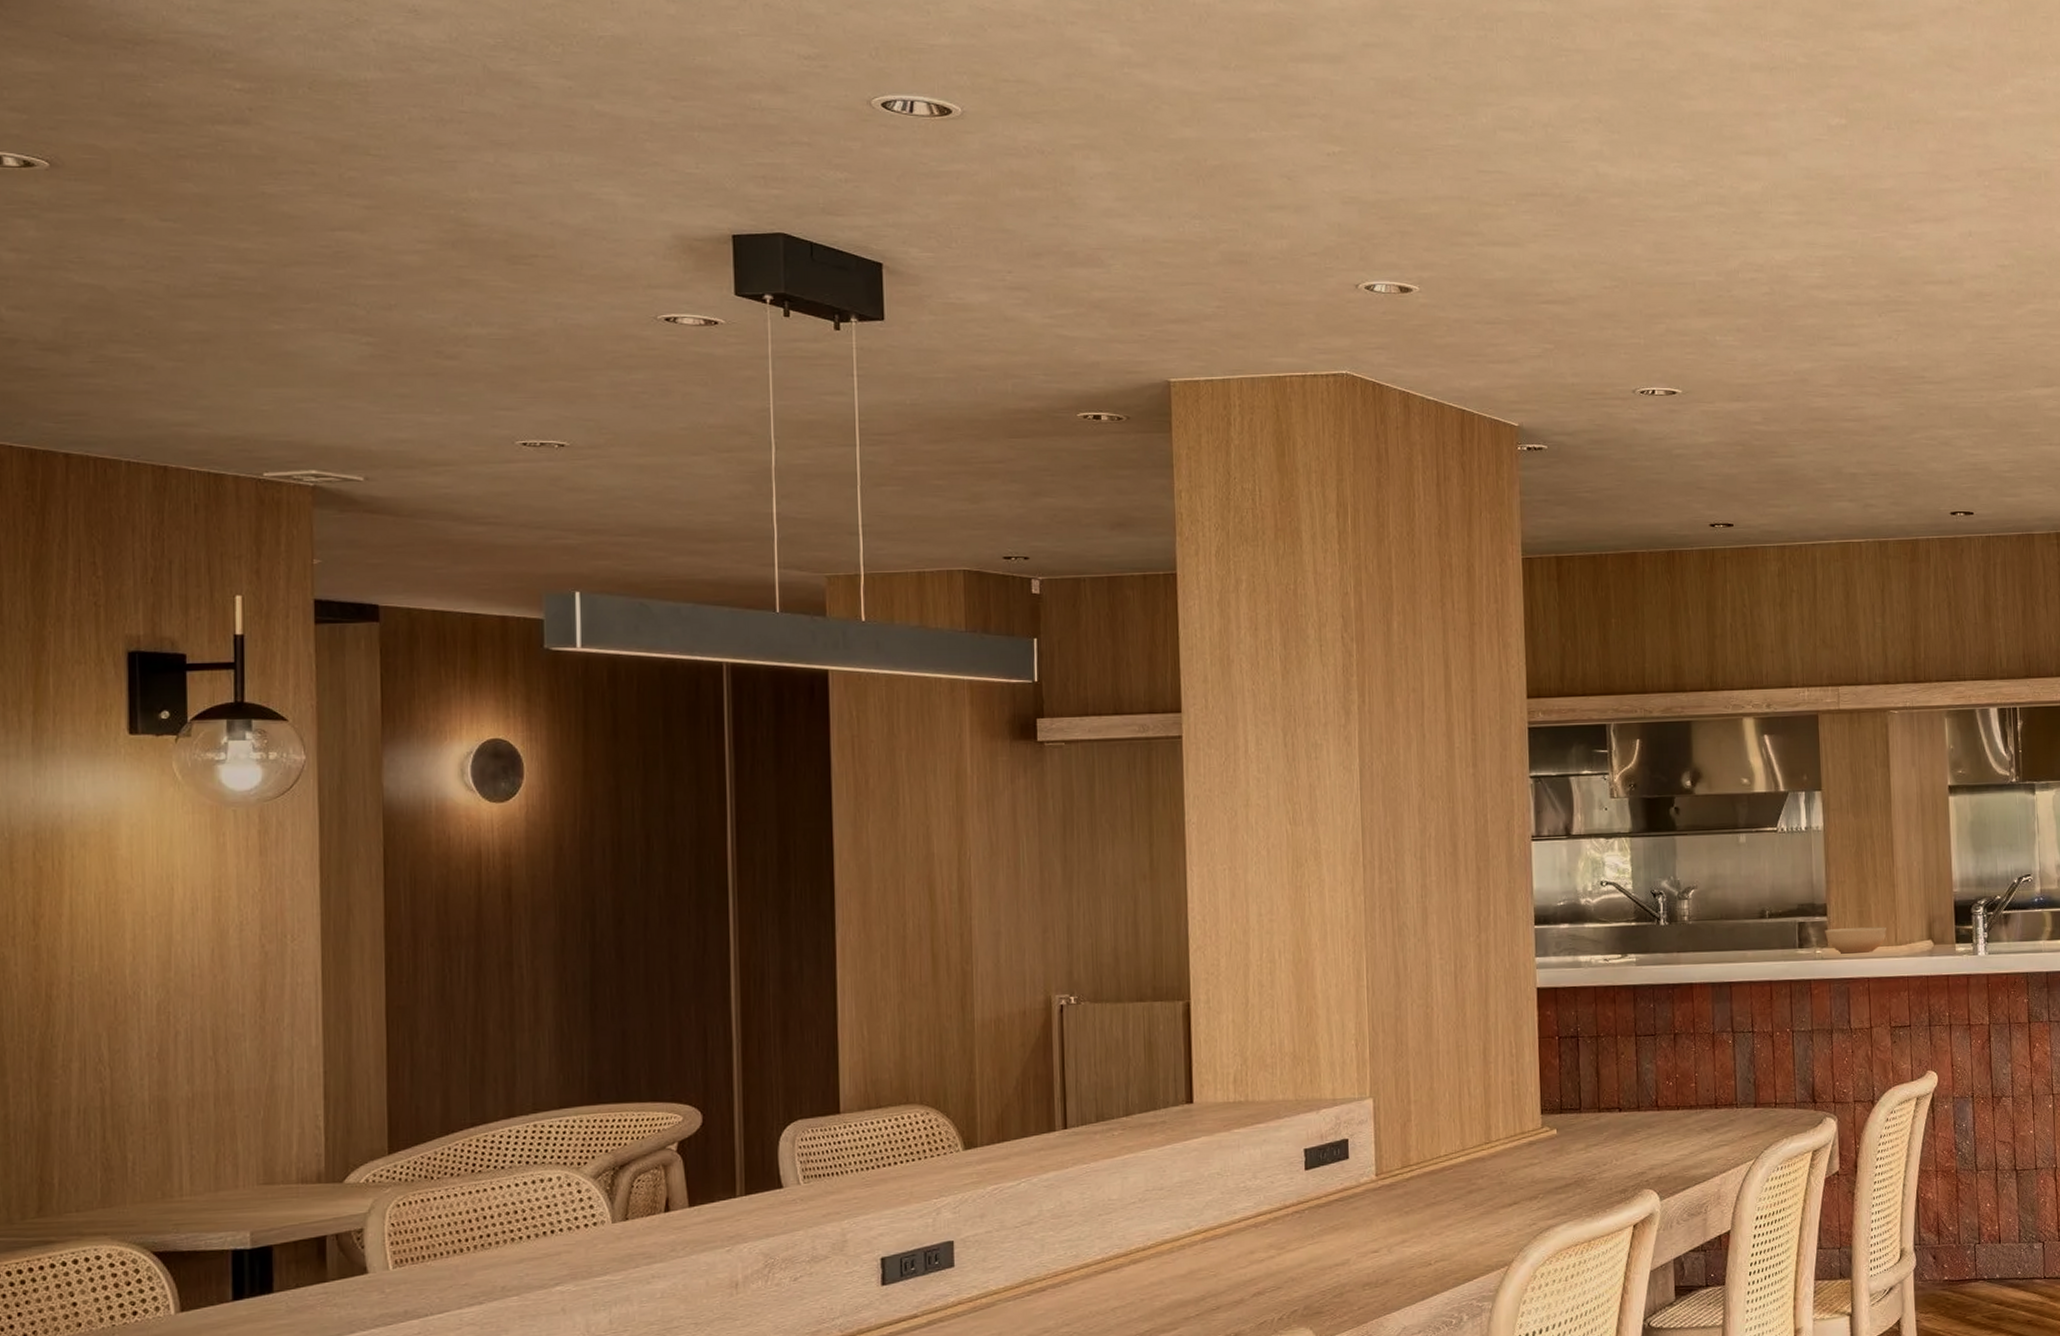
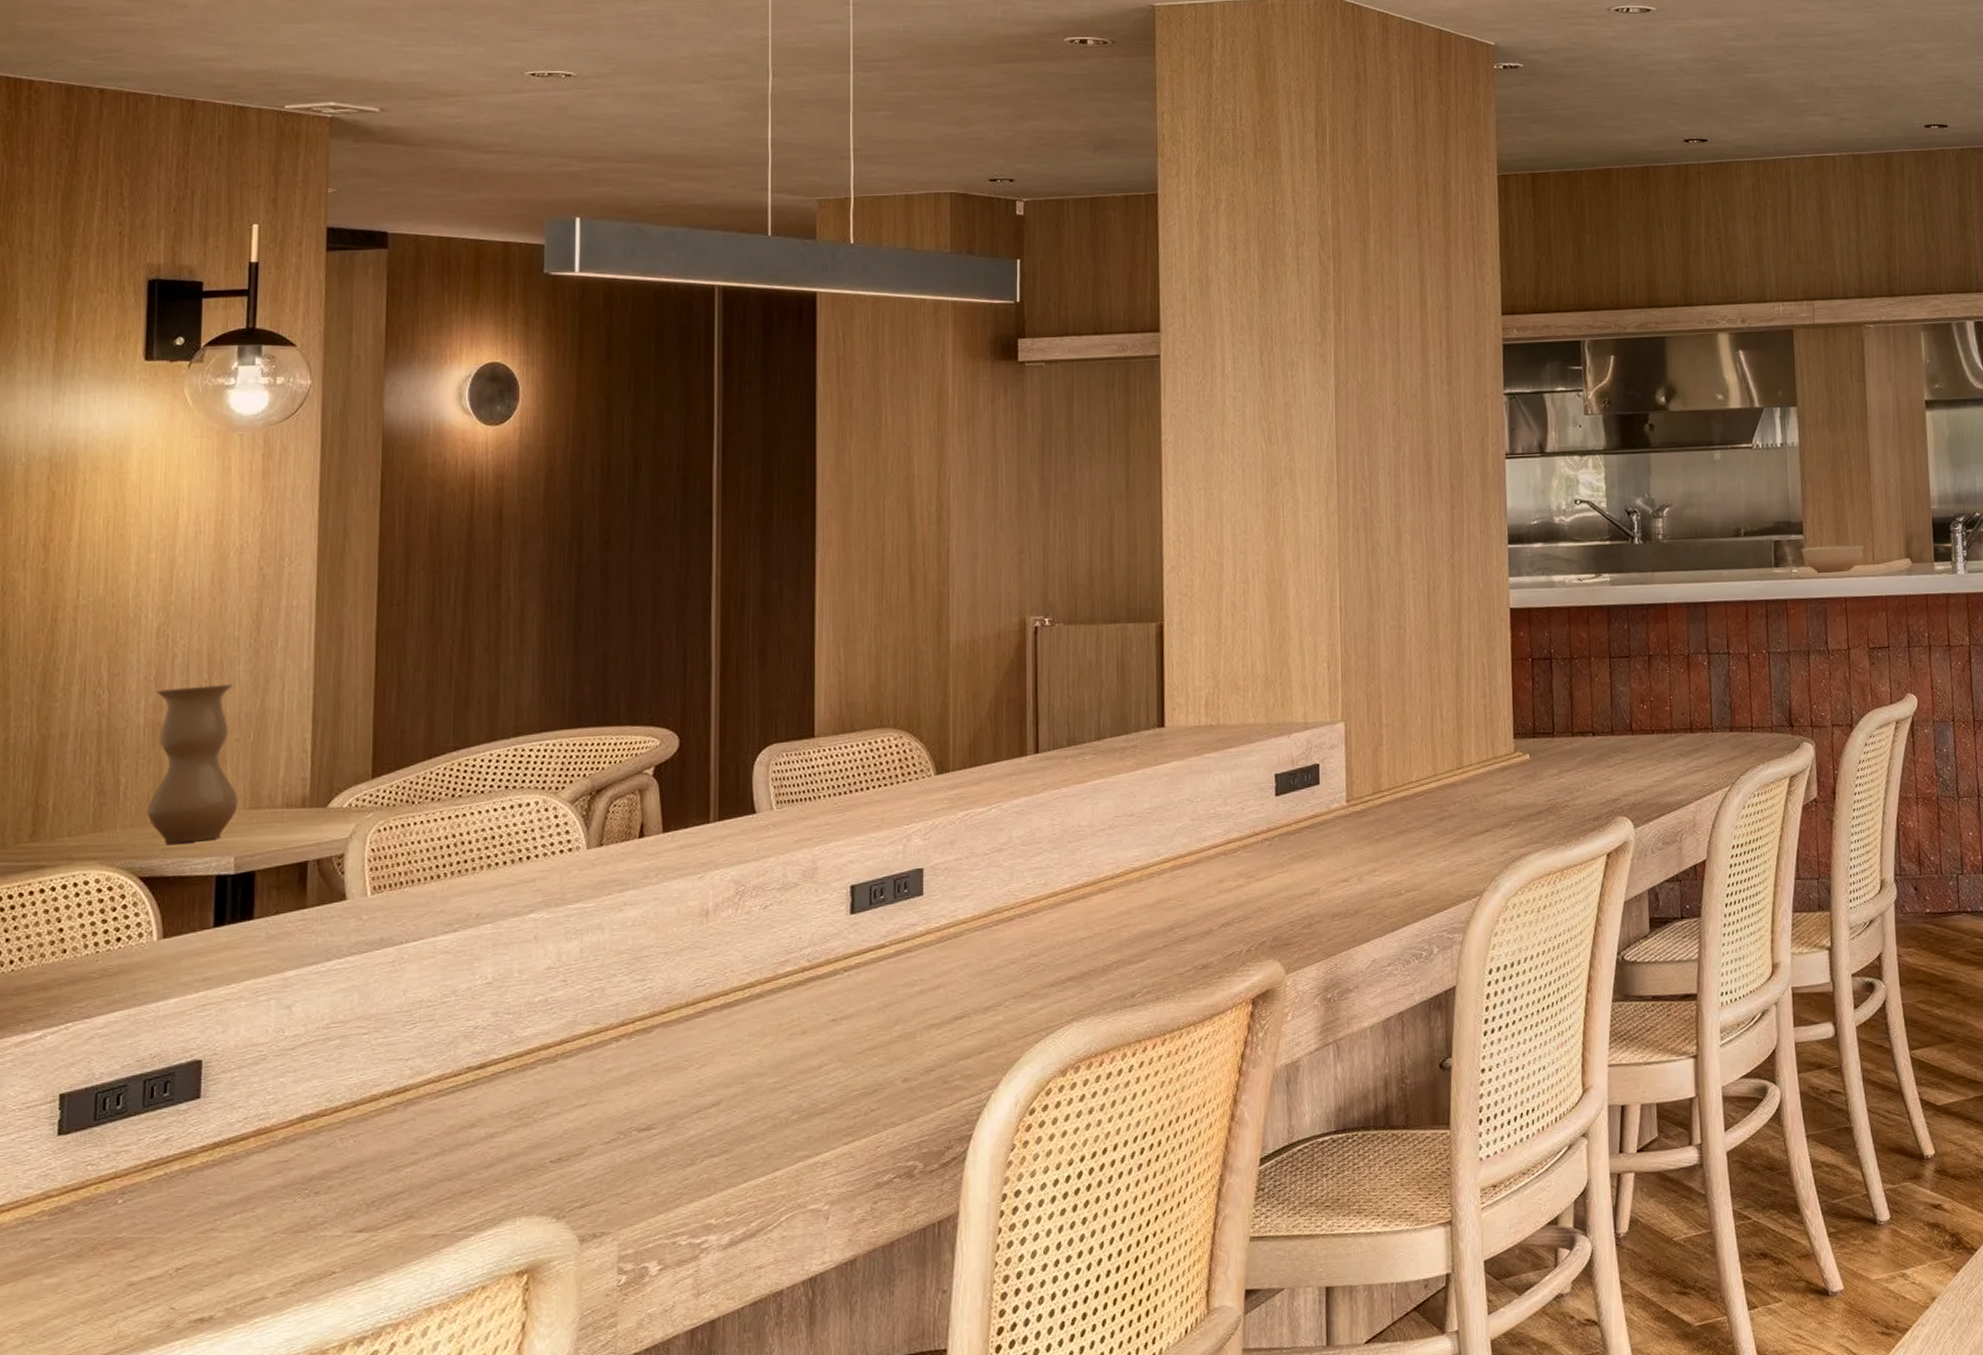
vase: none [157,1061,251,1219] -> present [147,684,238,844]

